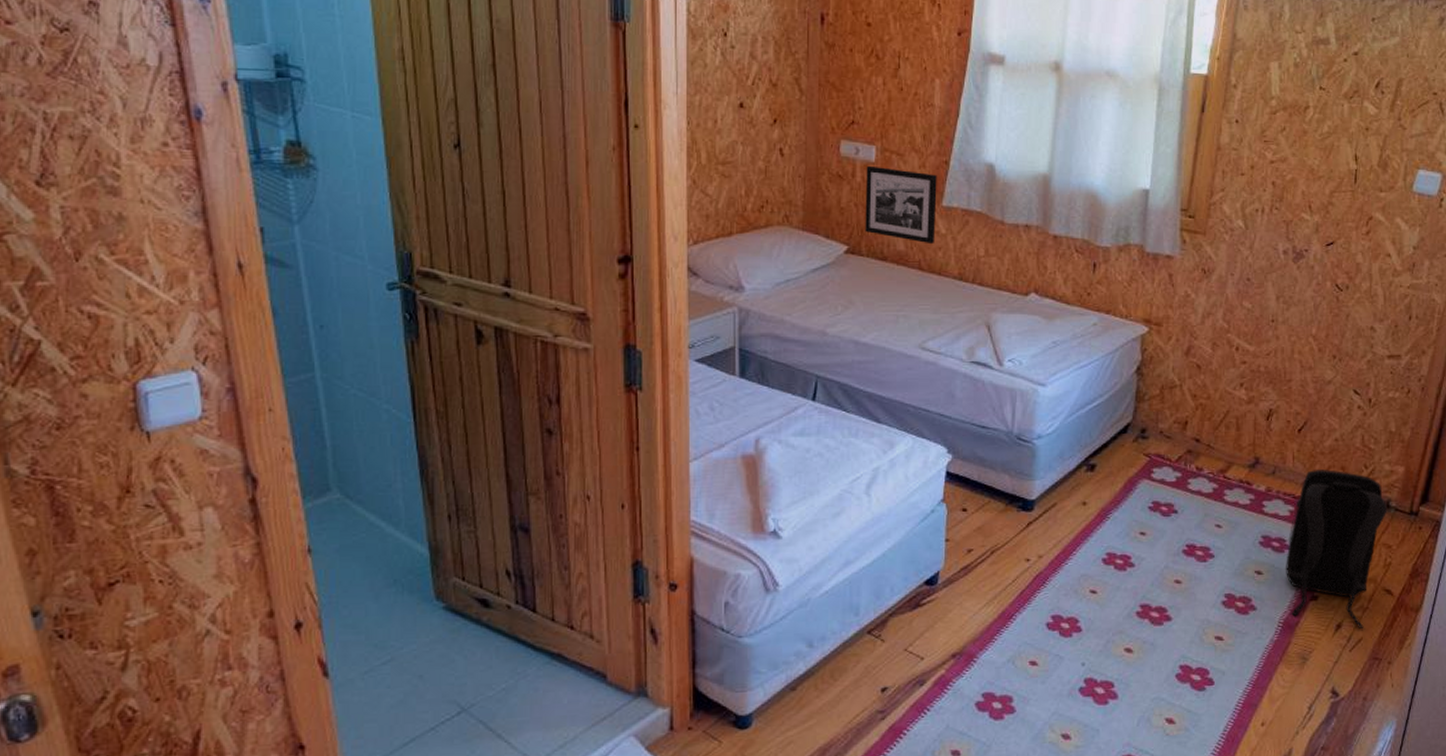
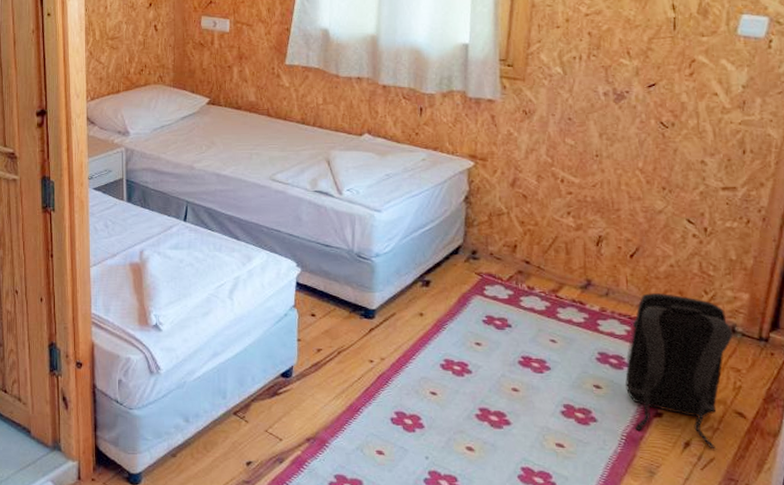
picture frame: present [865,165,937,245] -> none [222,35,281,96]

